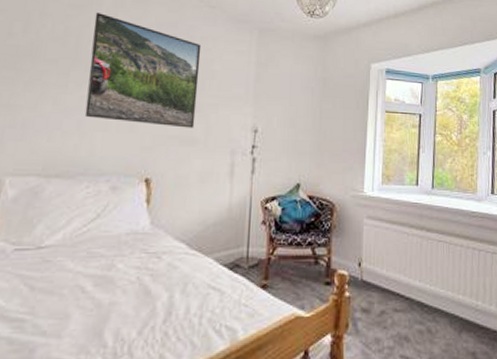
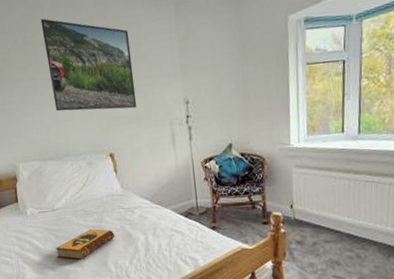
hardback book: none [23,280,126,326] -> present [55,229,115,260]

